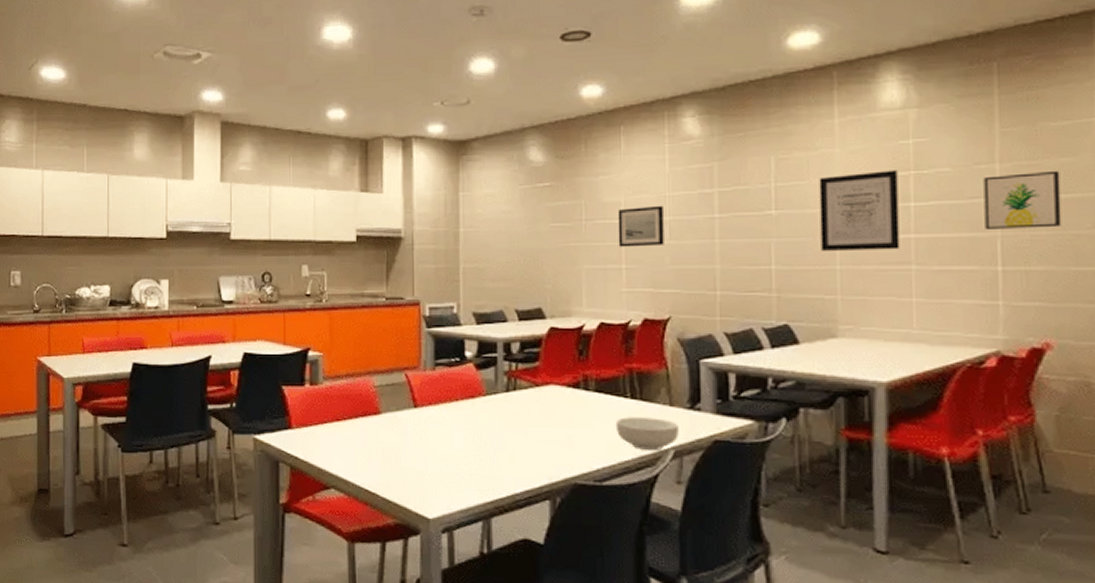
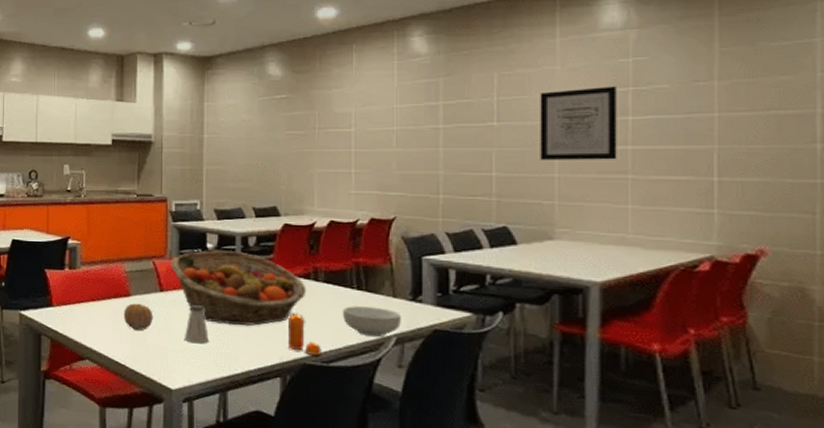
fruit: none [372,422,407,454] -> present [123,303,154,331]
fruit basket: none [425,359,576,443] -> present [170,250,307,326]
saltshaker: none [443,422,469,466] -> present [185,305,209,344]
pepper shaker: none [556,428,594,474] -> present [287,314,322,355]
wall art: present [617,205,664,248] -> none [348,116,391,154]
wall art: present [983,170,1062,229] -> none [701,88,779,142]

